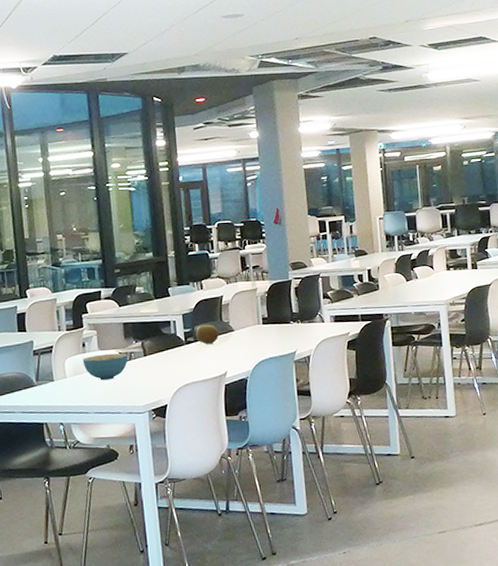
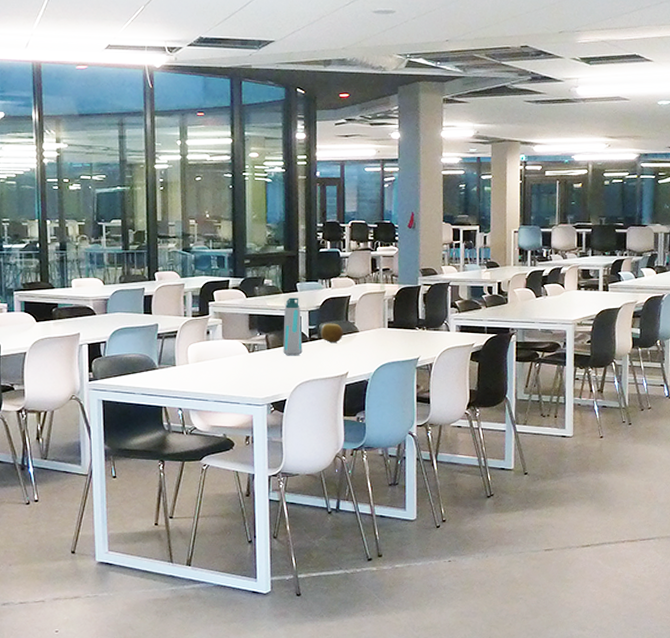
cereal bowl: present [82,353,128,381] -> none [206,343,250,370]
water bottle: none [158,302,180,361] -> present [283,297,303,356]

